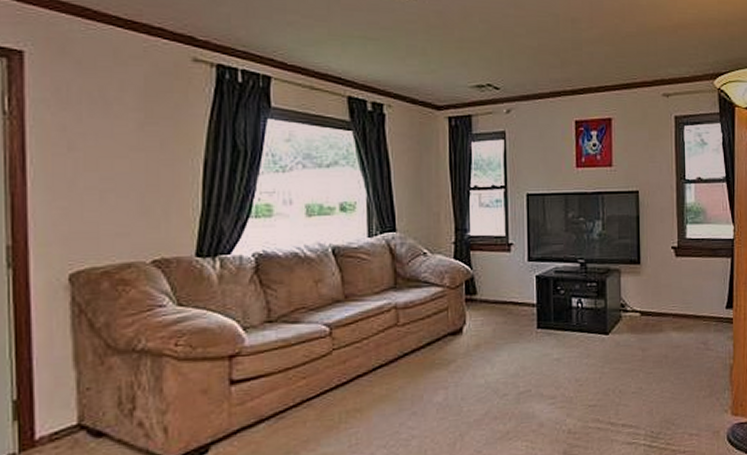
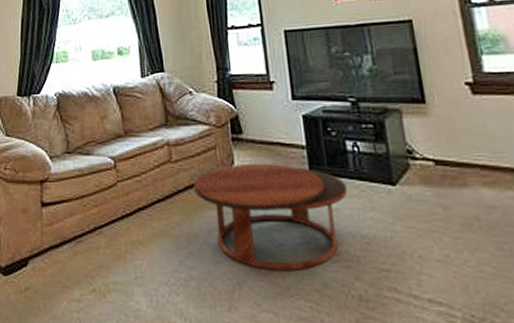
coffee table: none [421,322,569,420] -> present [193,164,348,271]

